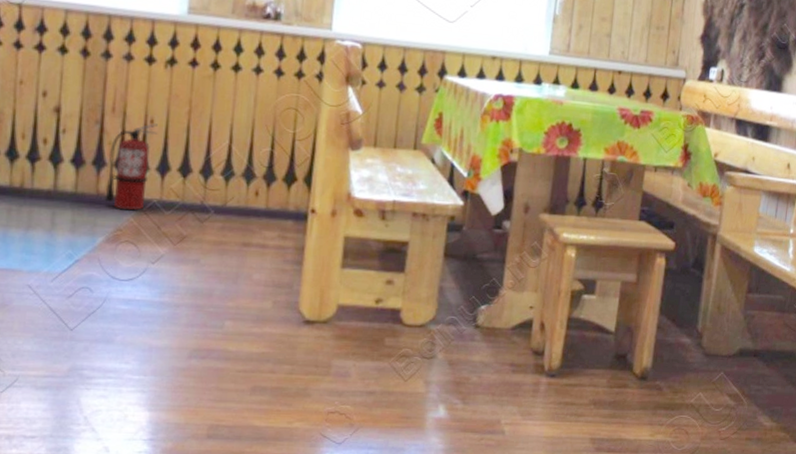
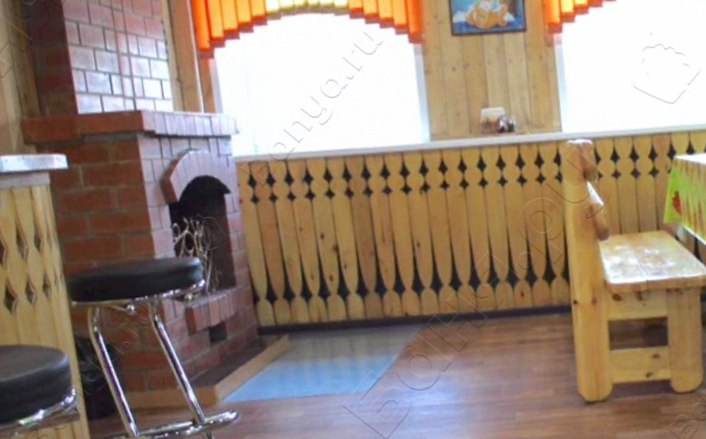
fire extinguisher: present [104,123,158,211] -> none [387,246,426,328]

